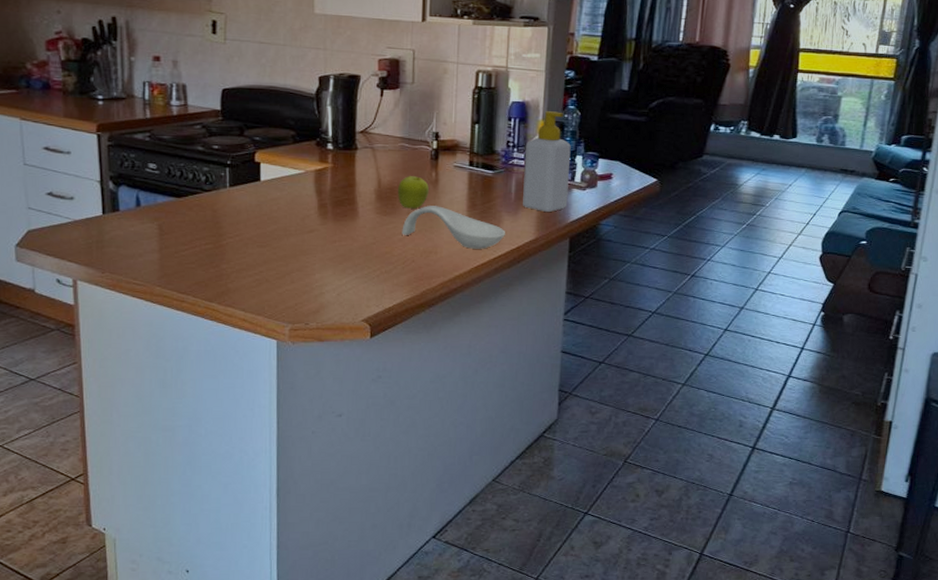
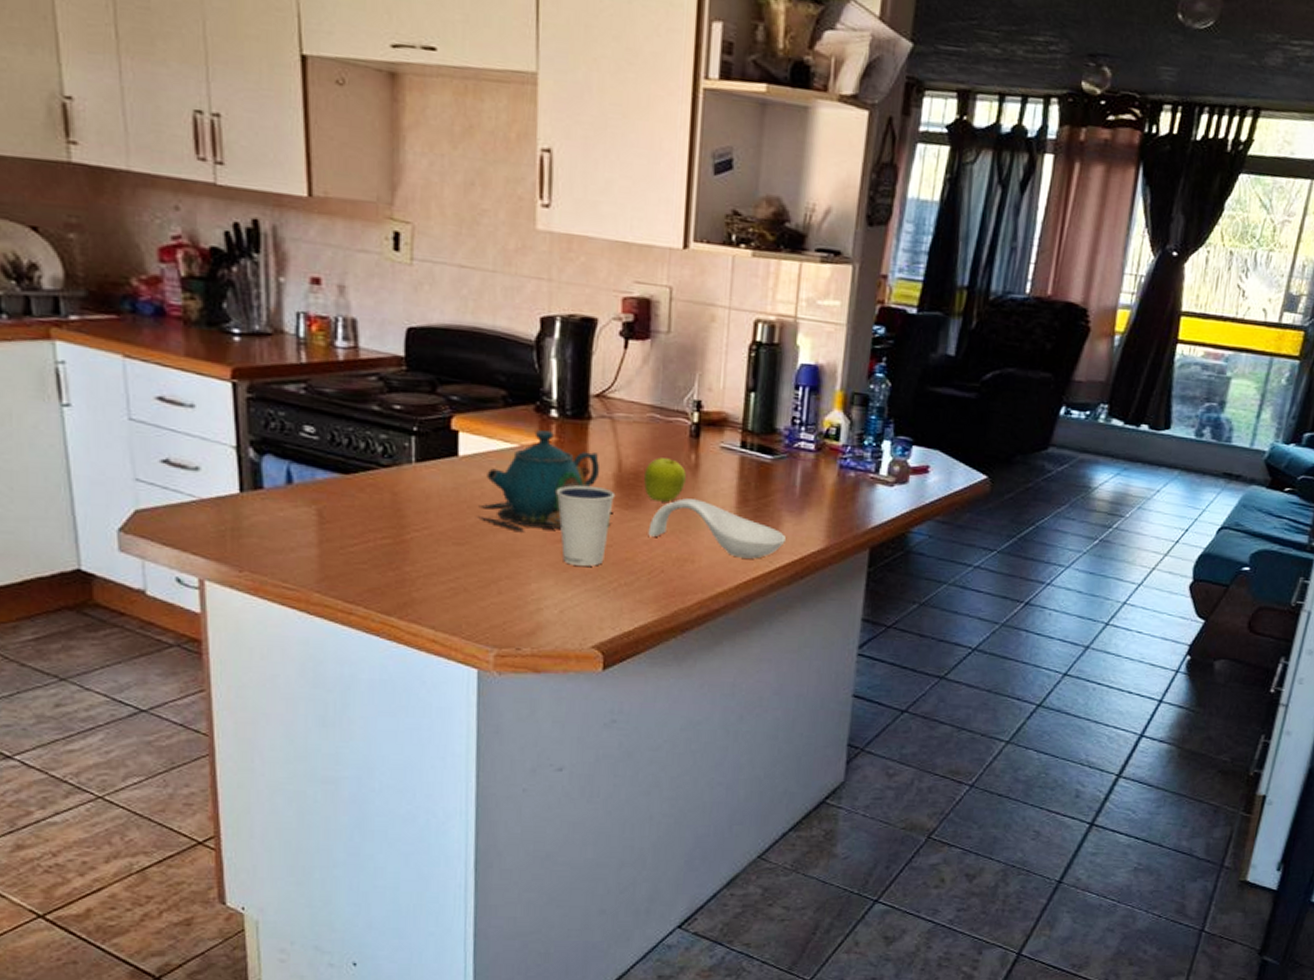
teapot: none [276,159,374,236] -> present [478,430,611,533]
dixie cup: none [332,198,377,259] -> present [556,484,616,566]
soap bottle: present [523,111,571,212] -> none [810,379,877,513]

